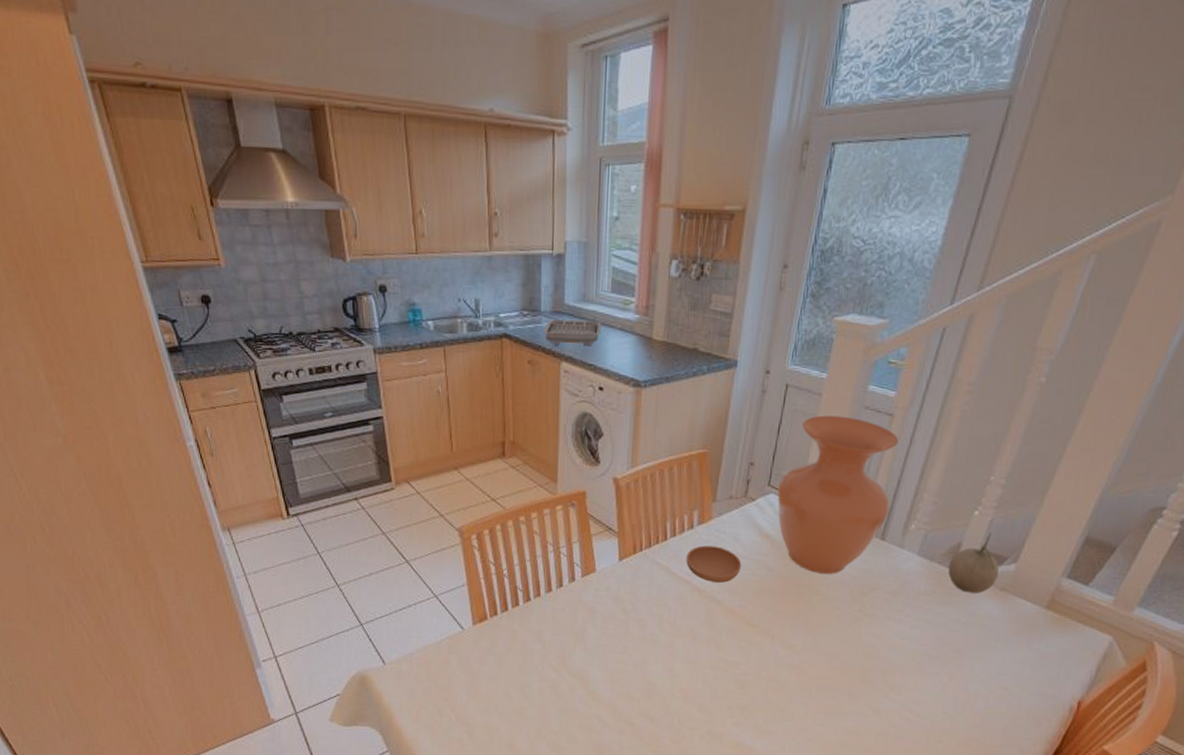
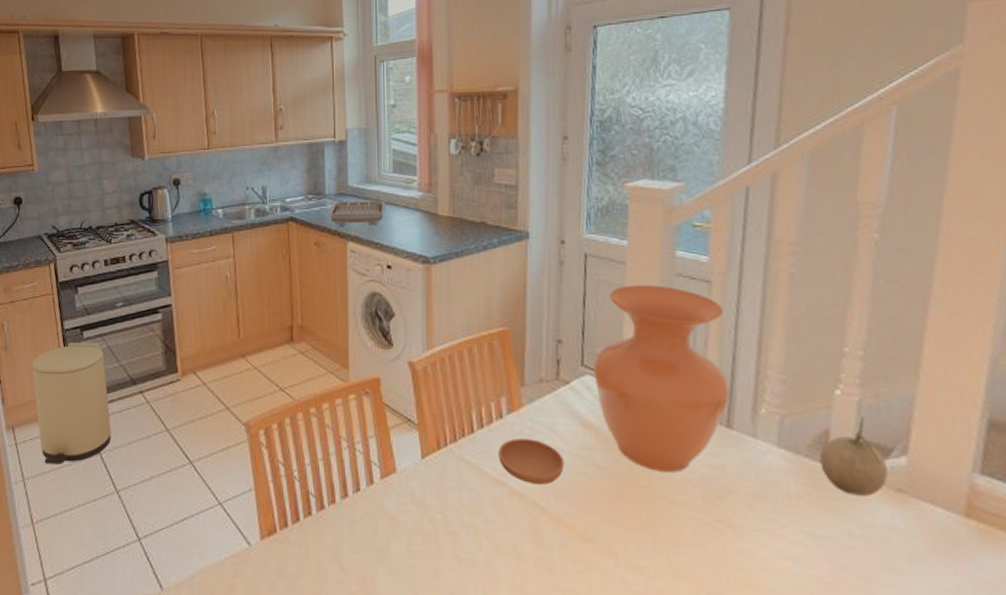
pedal bin: none [241,450,329,562] -> present [31,342,111,465]

